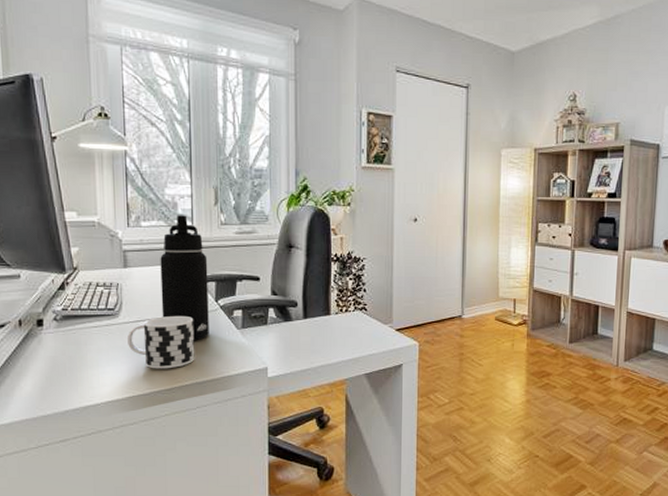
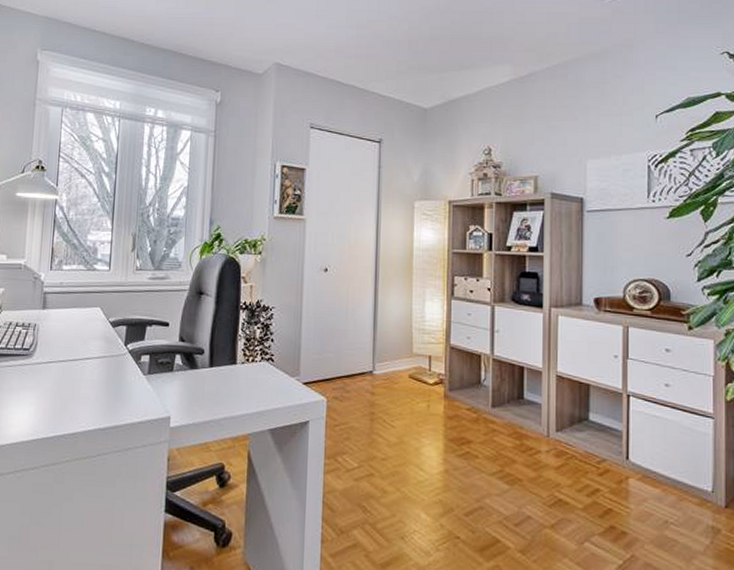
cup: present [127,315,195,369] -> none [38,358,103,413]
water bottle: present [160,215,209,340] -> none [73,260,121,384]

